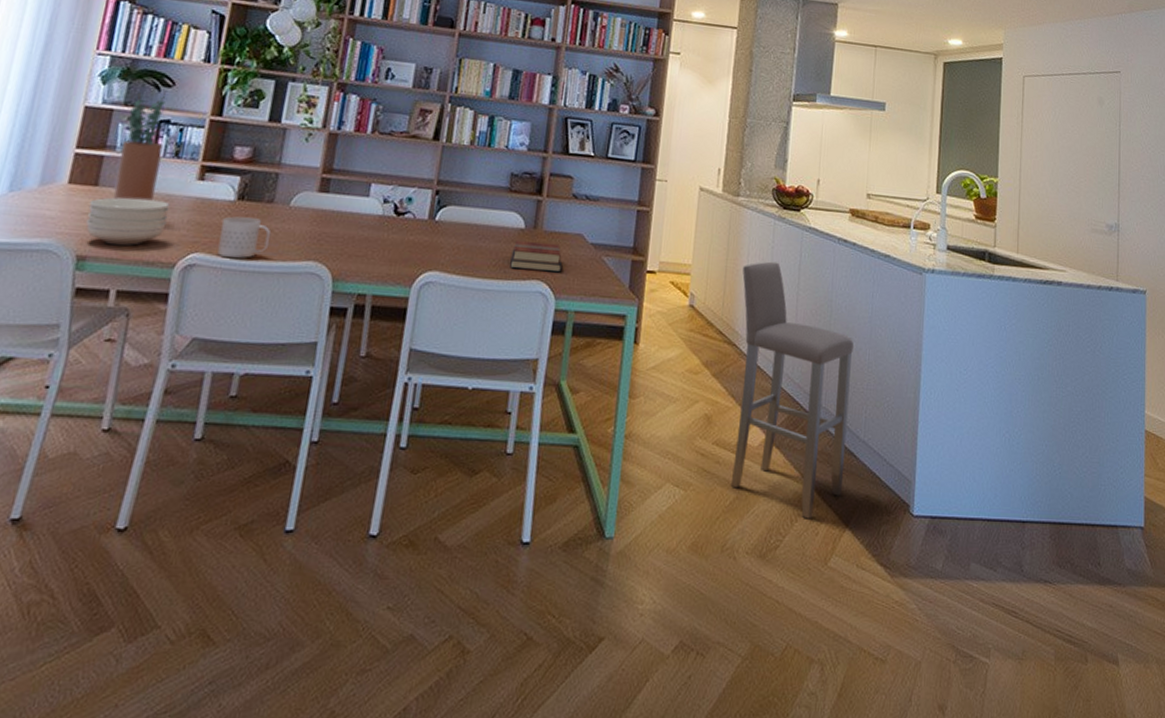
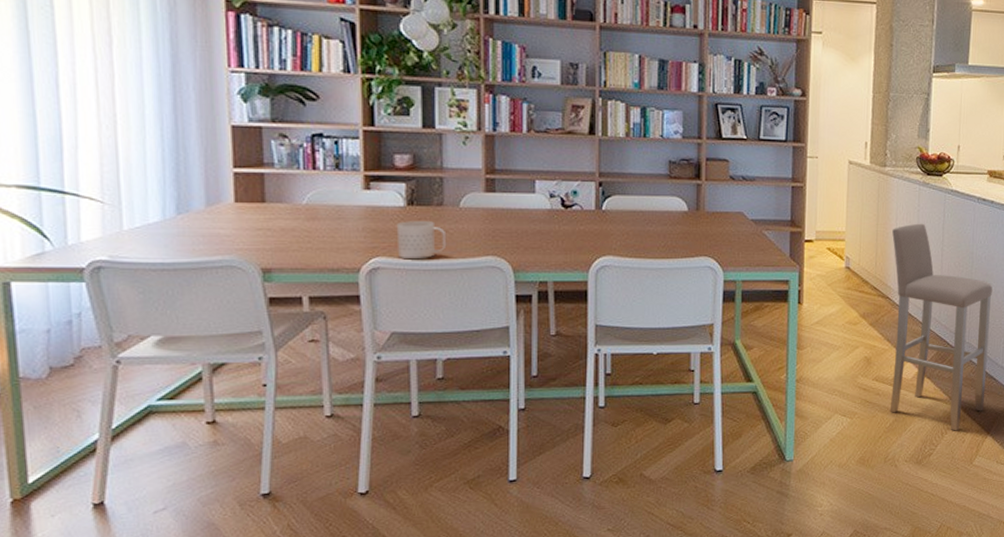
bowl: present [85,197,170,246] -> none [261,211,343,257]
vase: present [112,90,168,201] -> none [279,104,324,214]
books: present [510,241,562,273] -> none [678,223,727,248]

